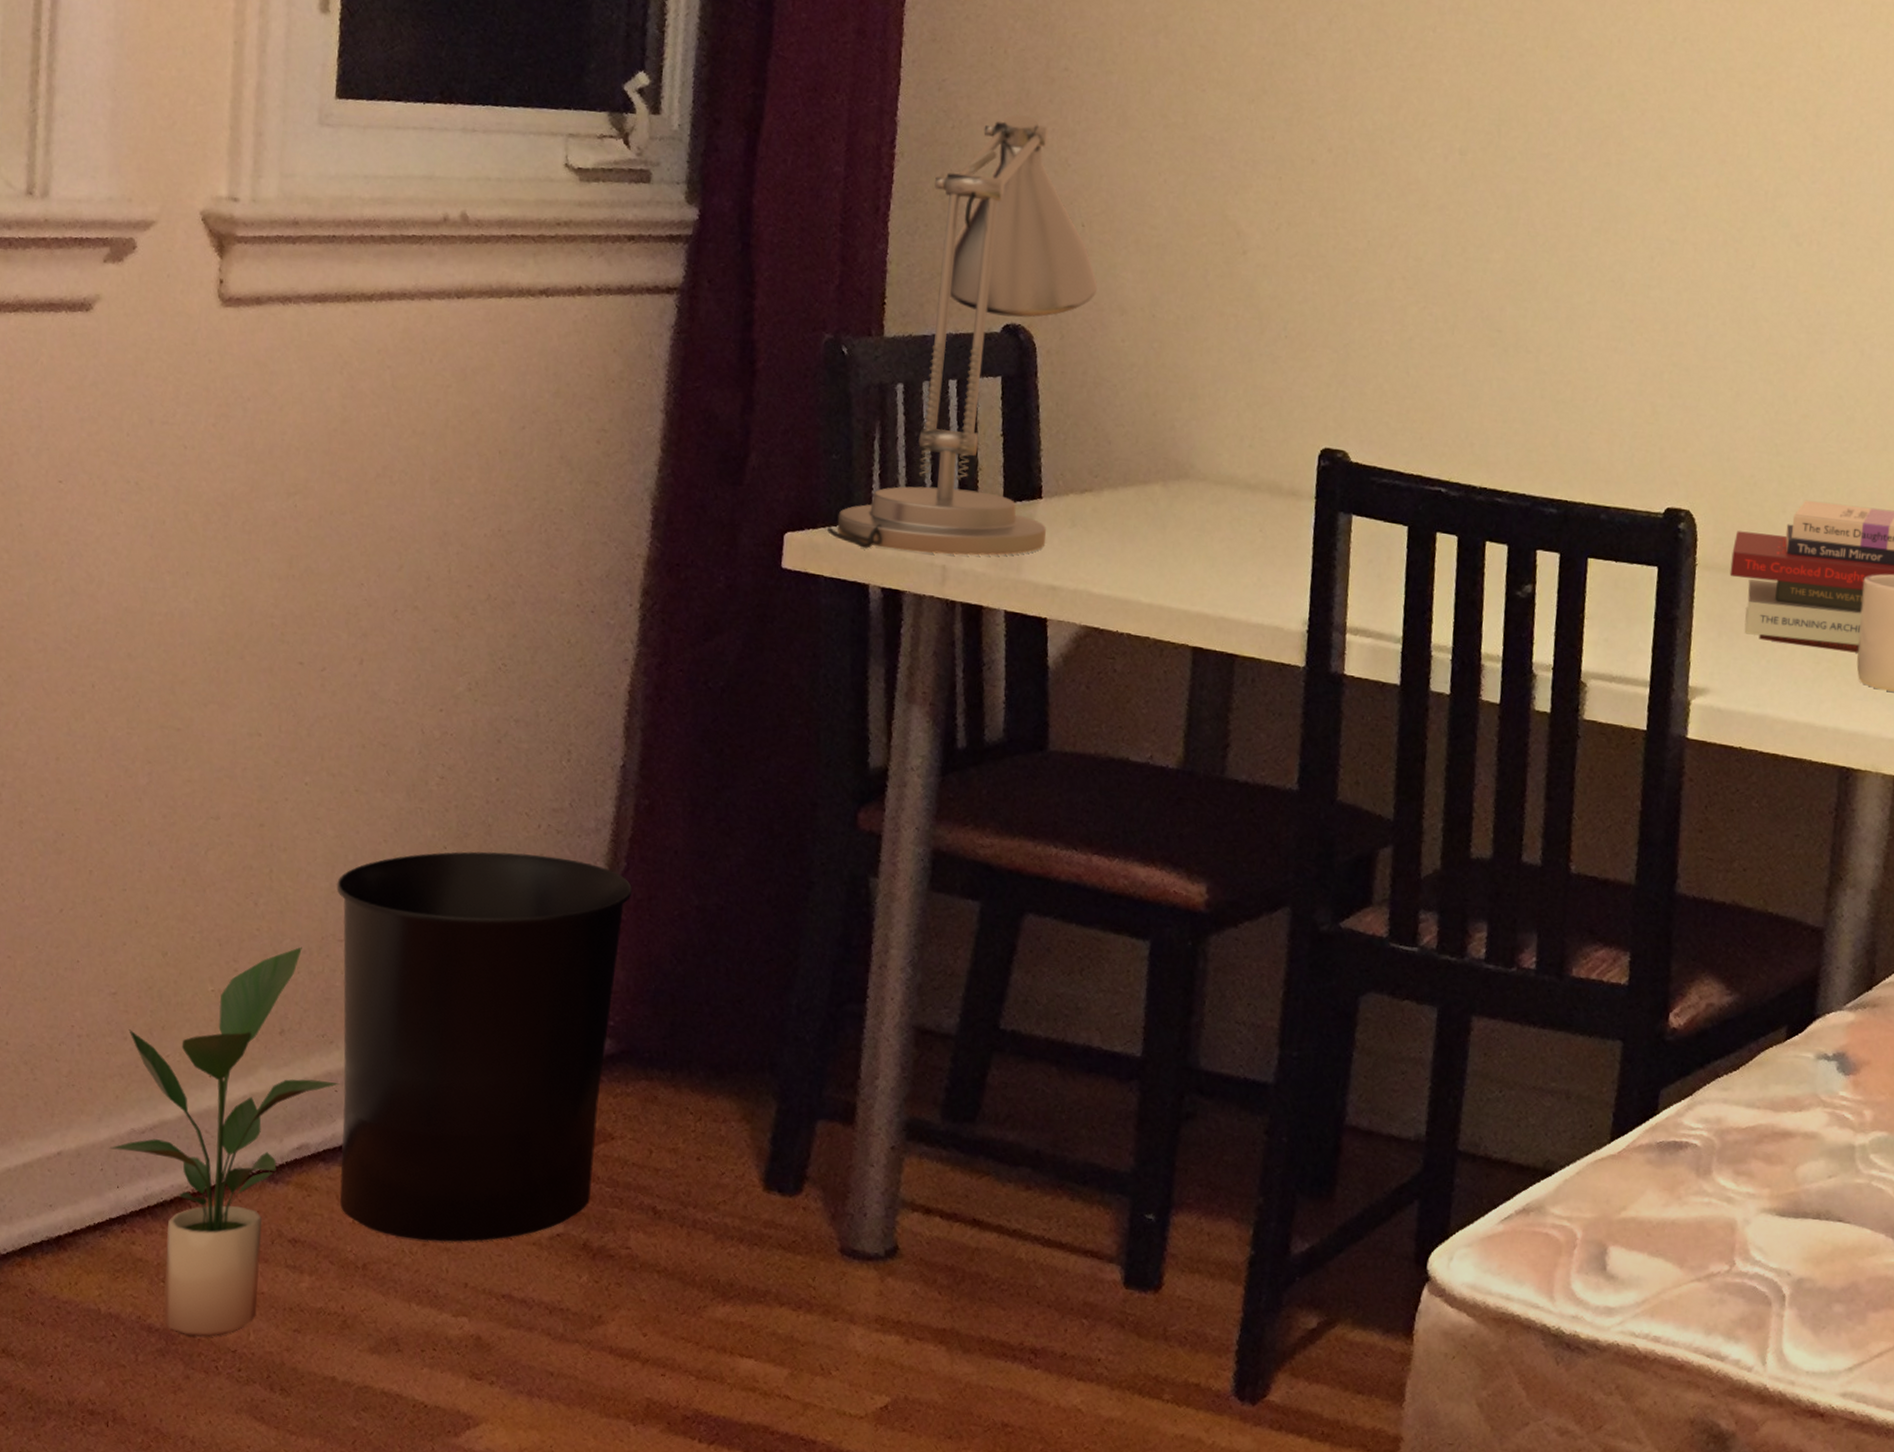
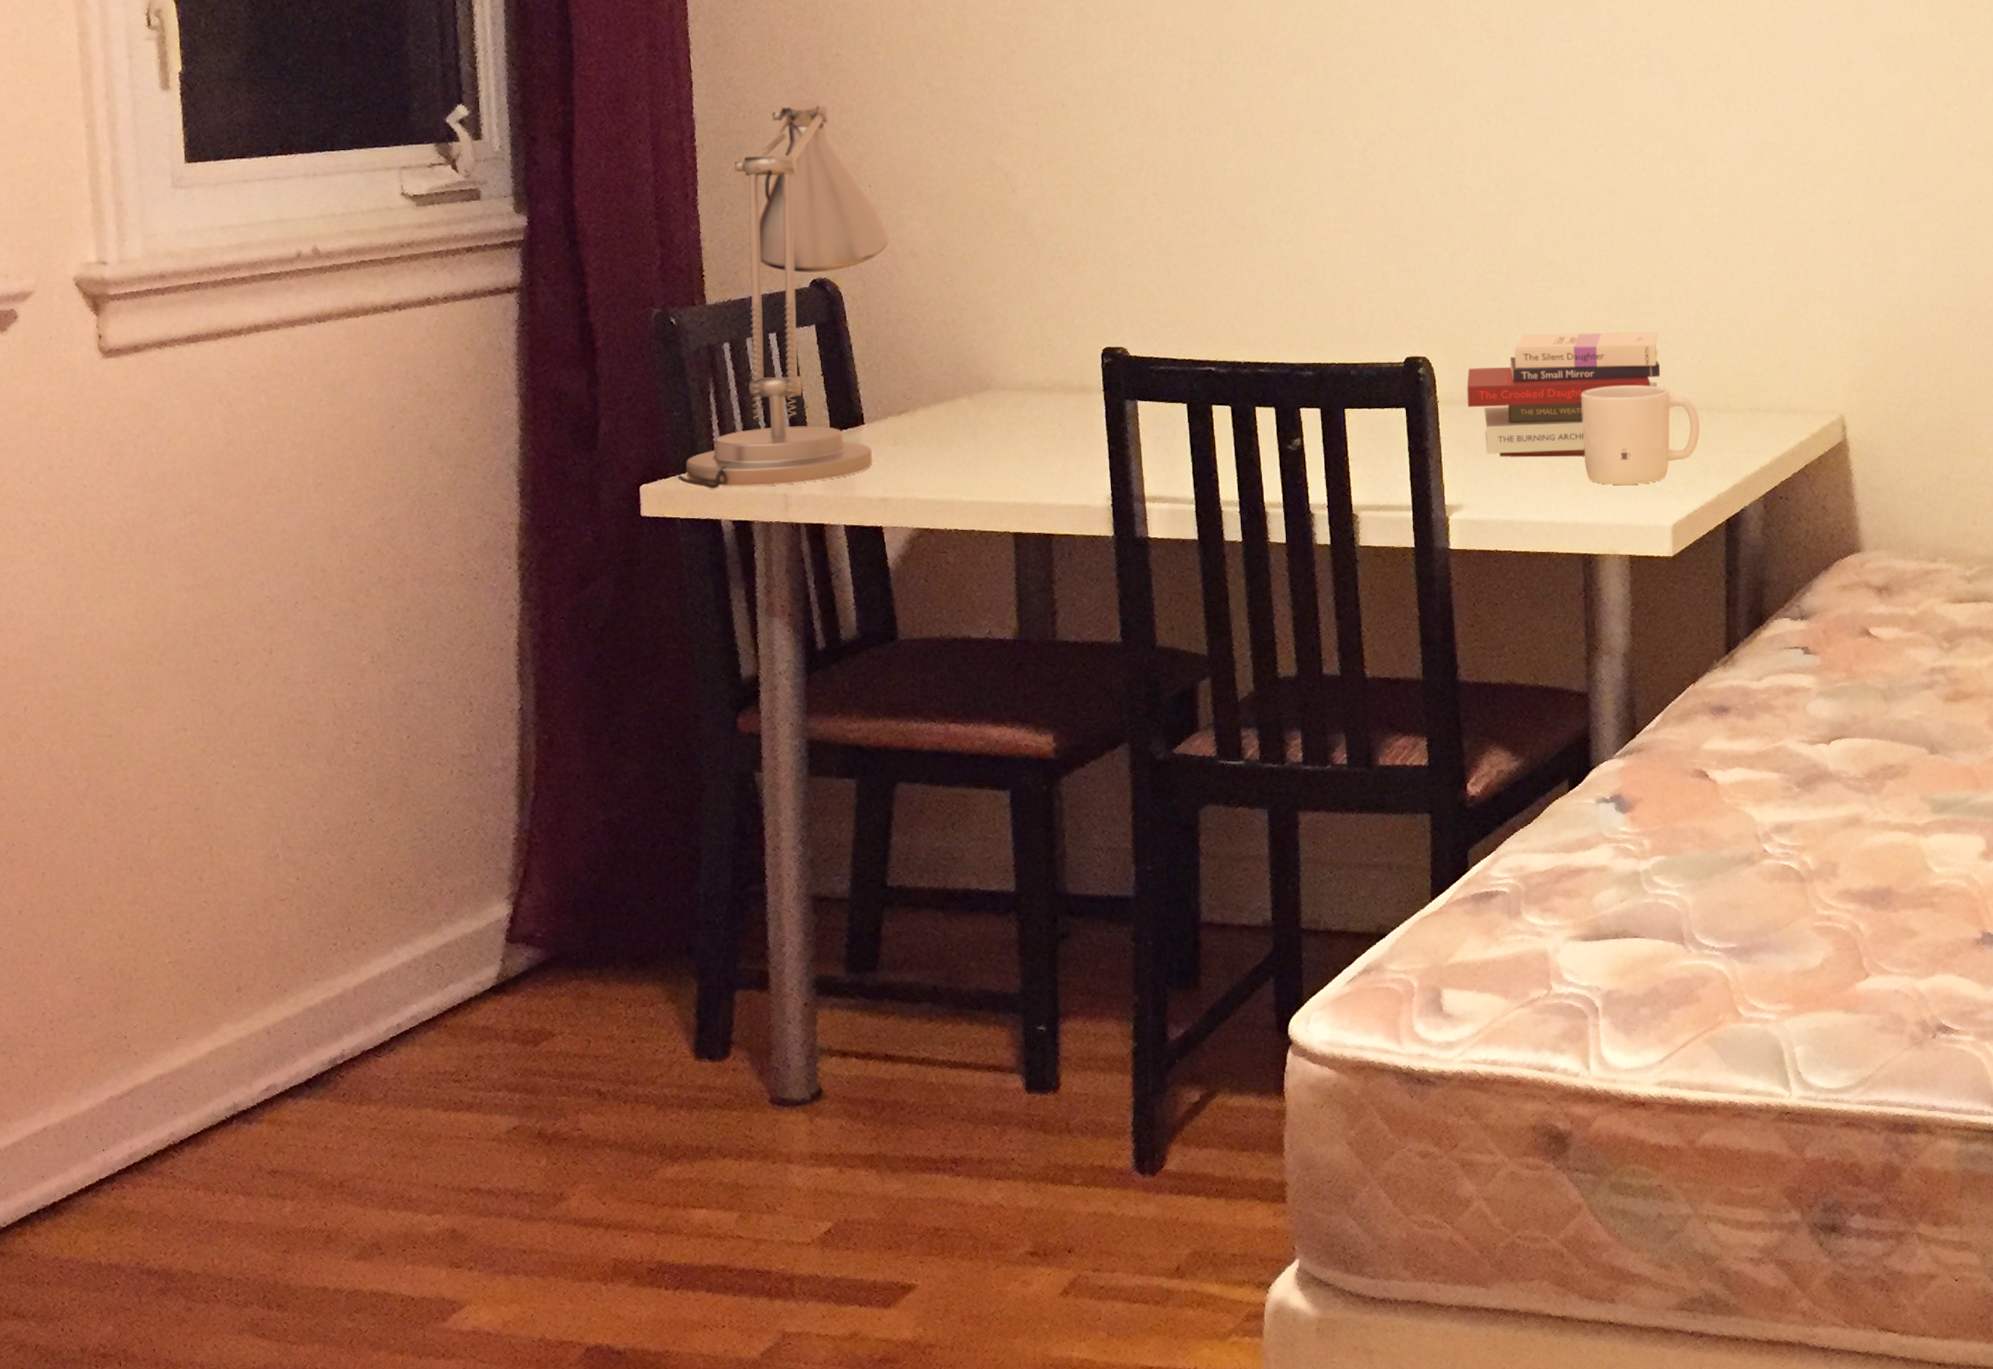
potted plant: present [109,946,340,1337] -> none [91,910,298,1273]
waste bin: present [336,851,633,1242] -> none [273,797,544,1153]

